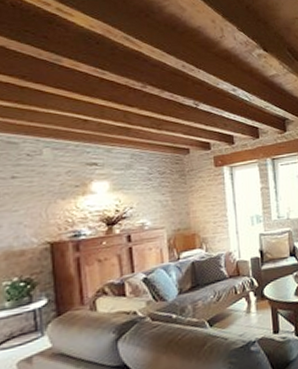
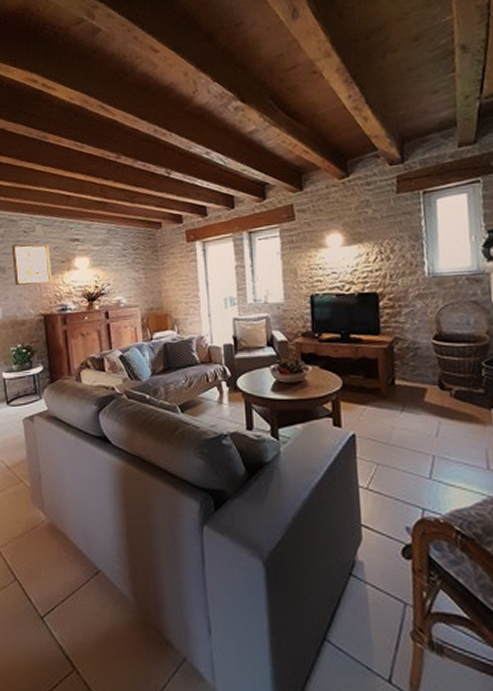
wall art: none [9,168,63,212] -> present [11,244,52,285]

